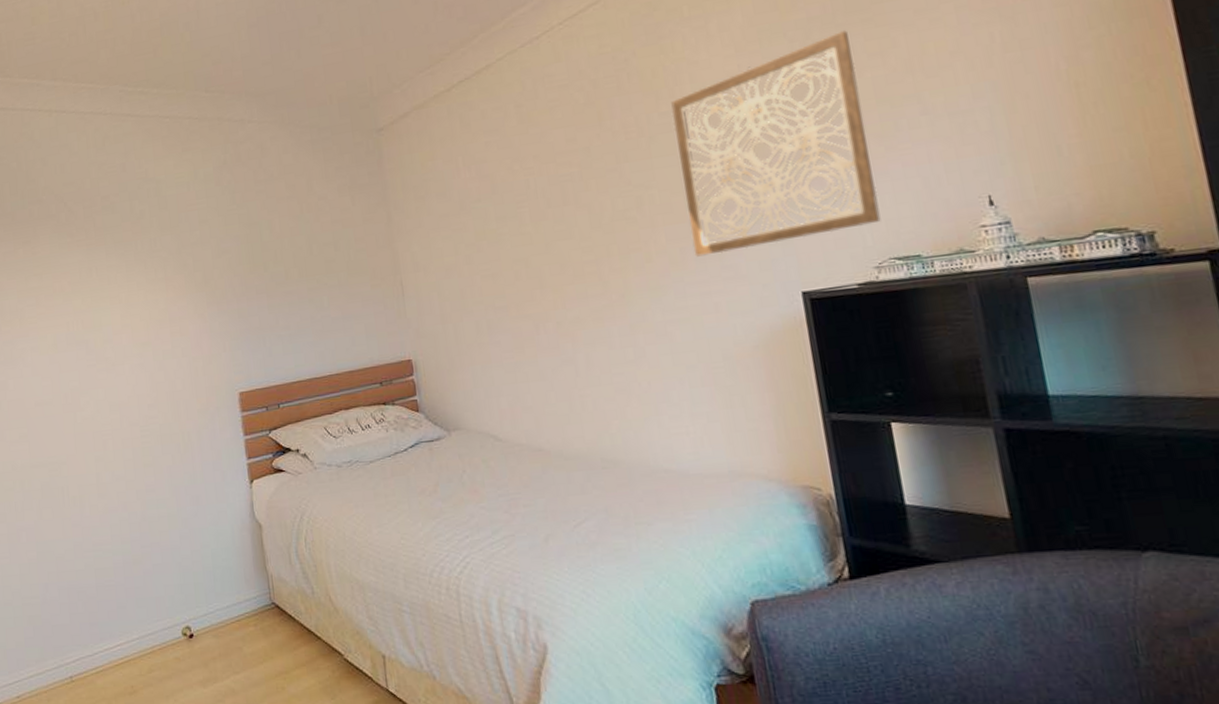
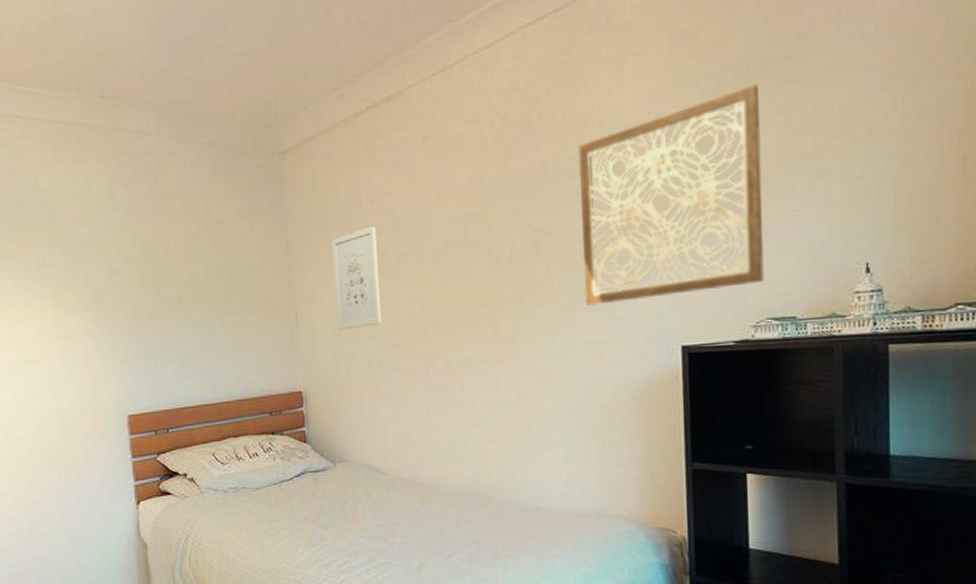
wall art: none [432,193,487,296] -> present [331,226,381,330]

